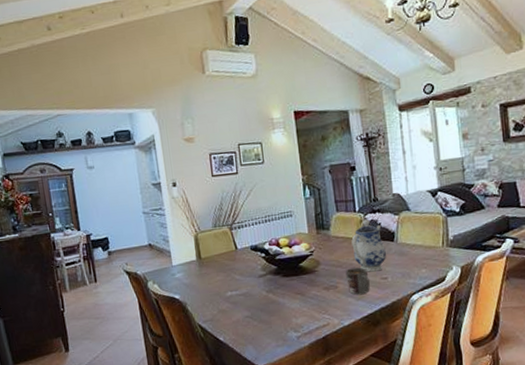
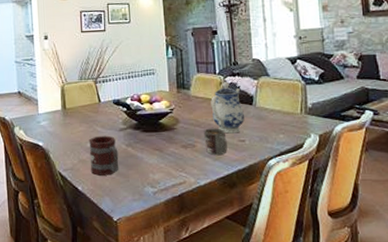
mug: none [227,283,261,325] -> present [88,135,119,176]

